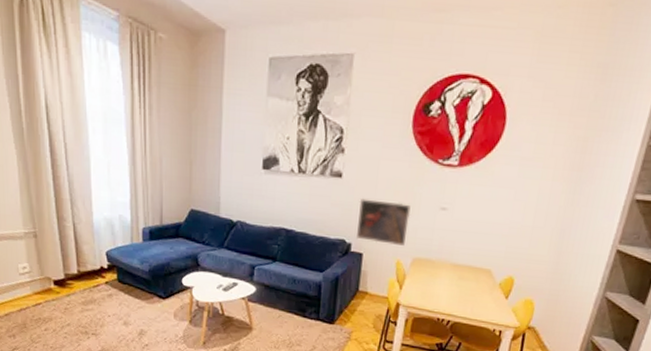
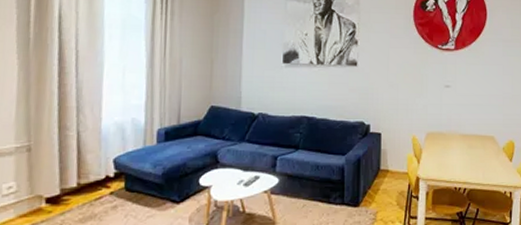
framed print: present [357,198,411,247] -> none [374,83,421,123]

